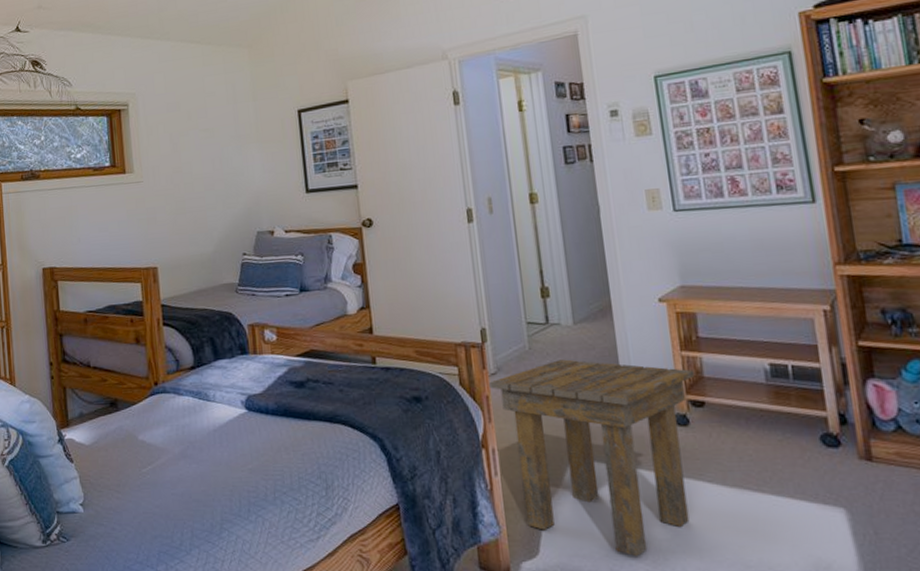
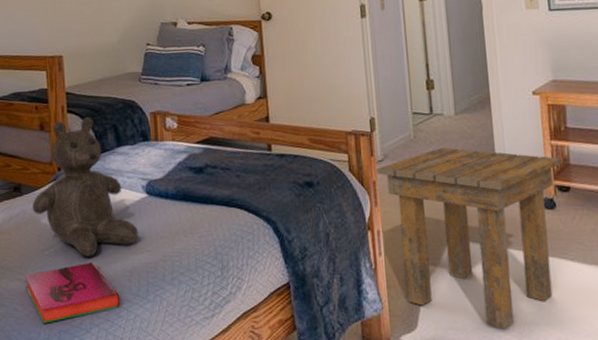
hardback book: none [122,480,221,544] -> present [24,262,121,324]
teddy bear: none [128,329,238,475] -> present [32,116,138,257]

